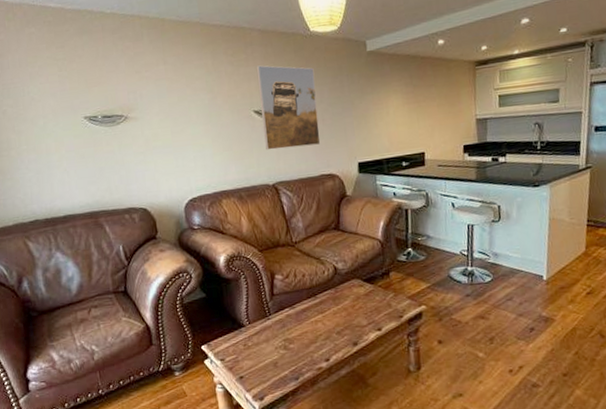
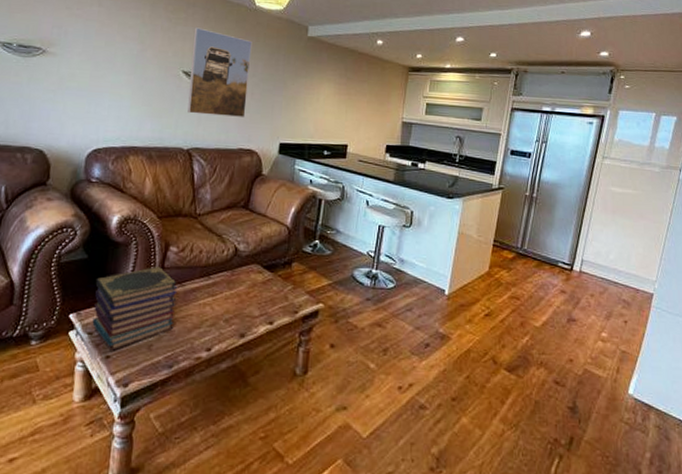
book stack: none [217,293,294,372] -> present [92,265,178,351]

